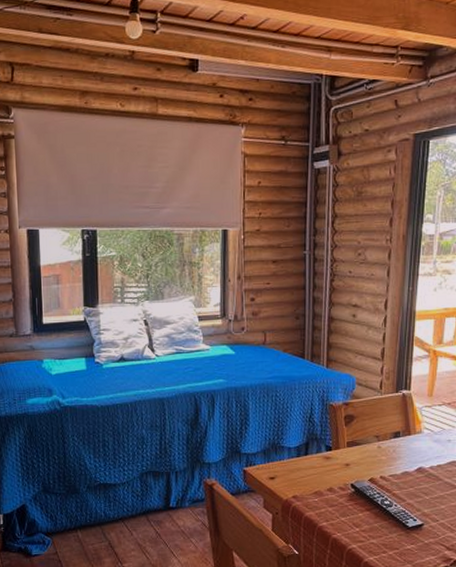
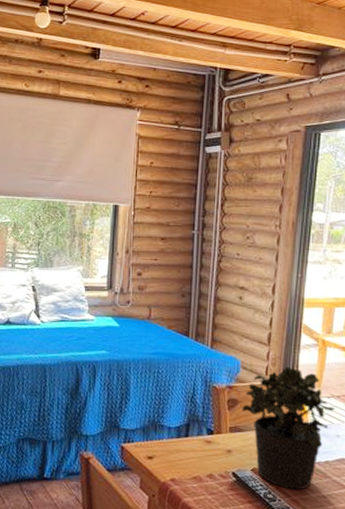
potted plant: none [359,379,447,495] -> present [242,366,336,490]

